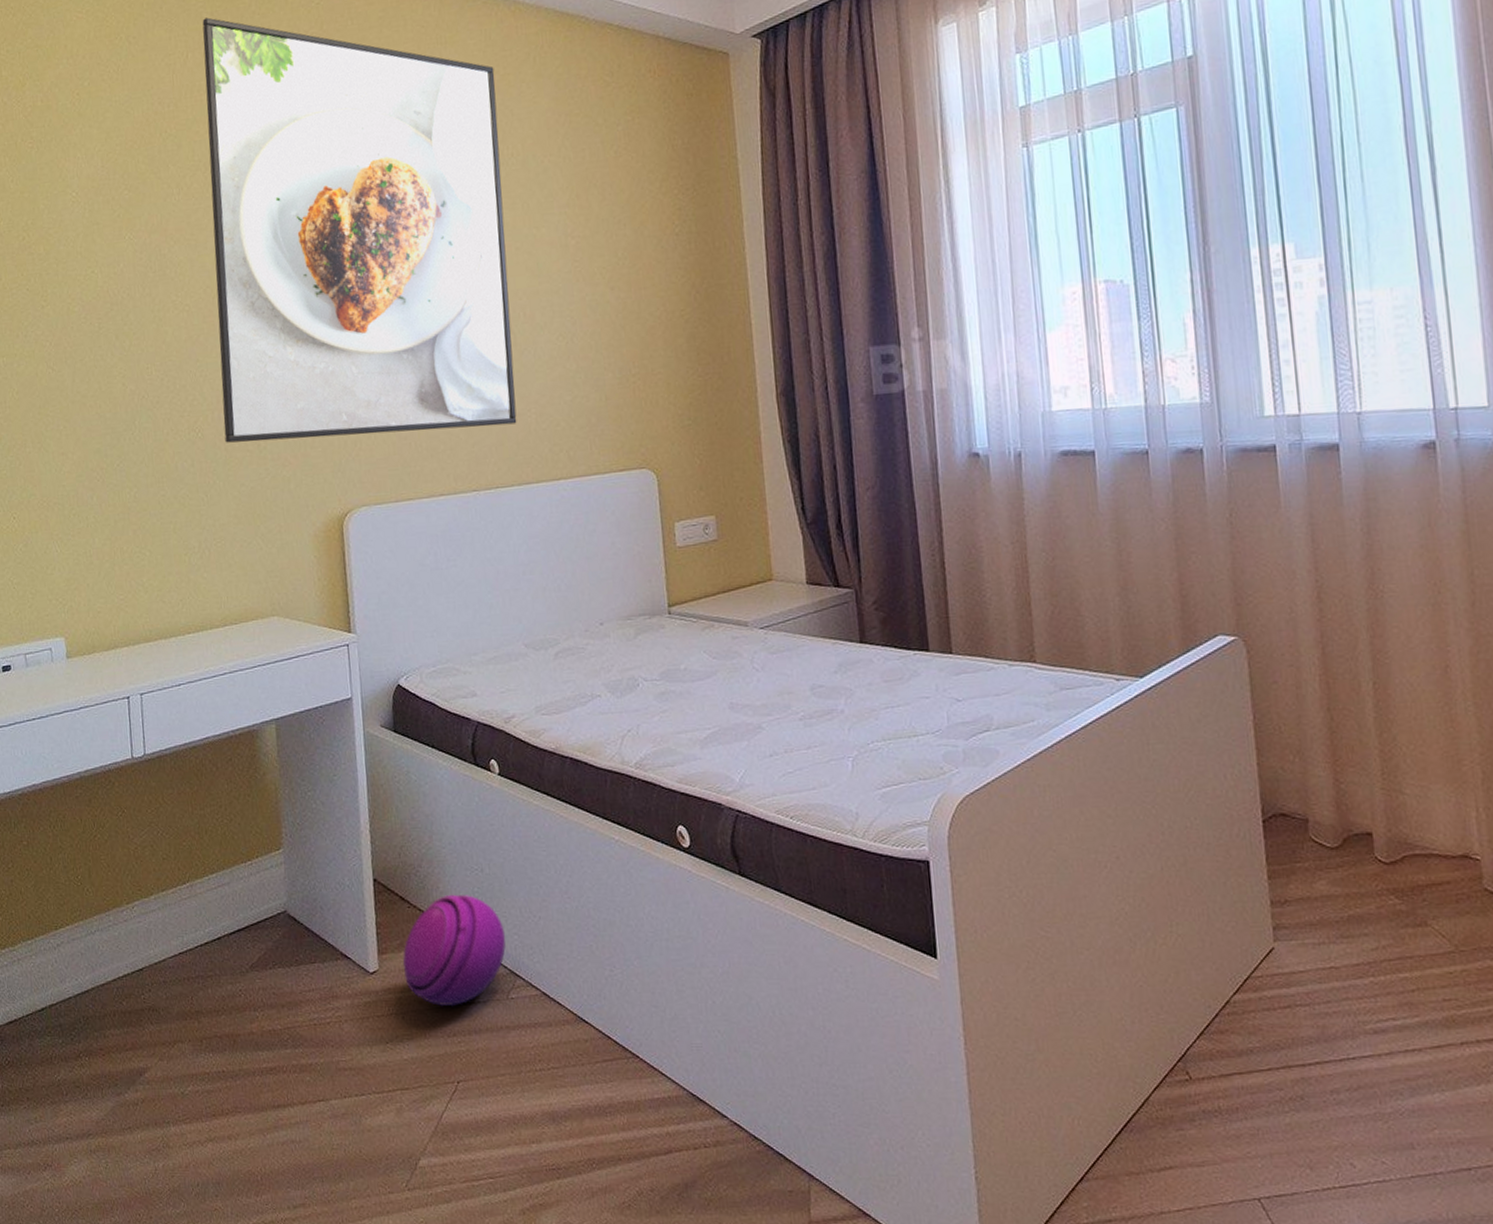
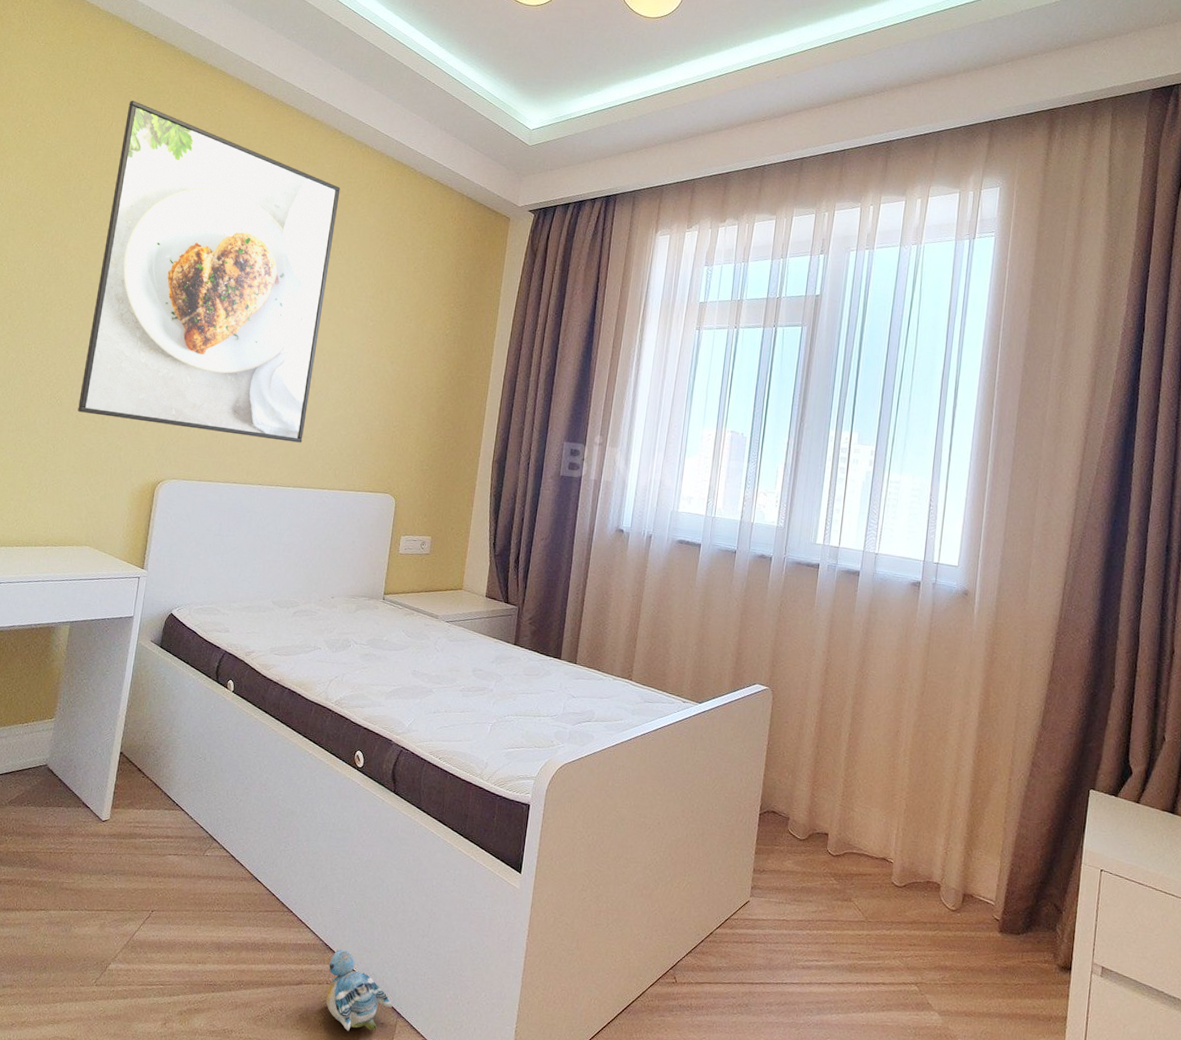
ball: present [403,894,506,1006] -> none [128,772,212,855]
plush toy: none [702,1098,799,1208] -> present [325,949,393,1031]

